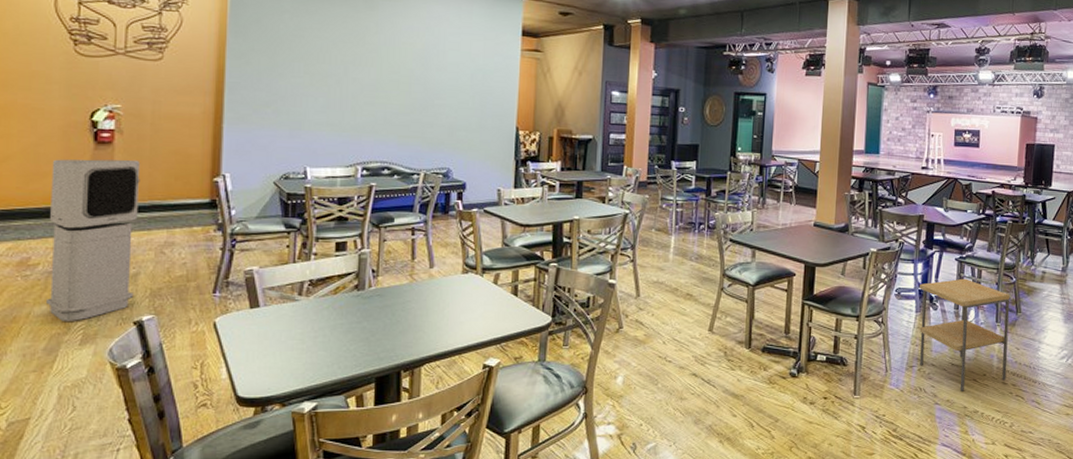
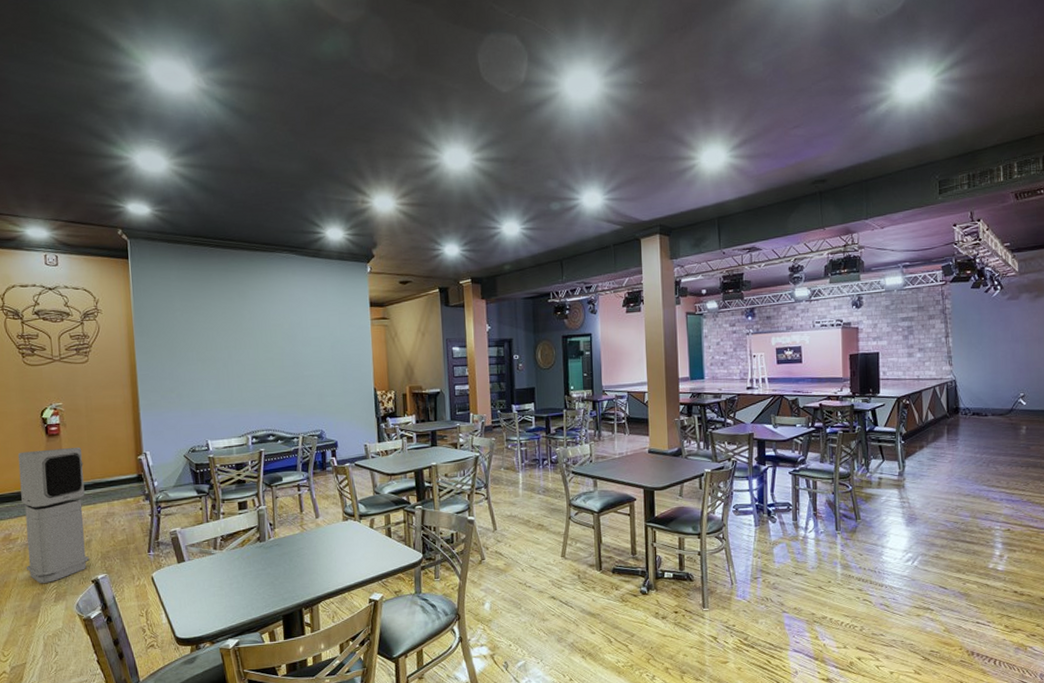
side table: present [919,278,1010,391] -> none [755,490,852,599]

